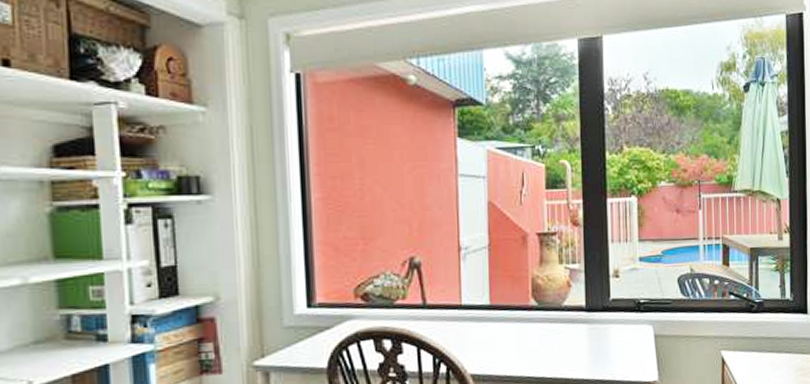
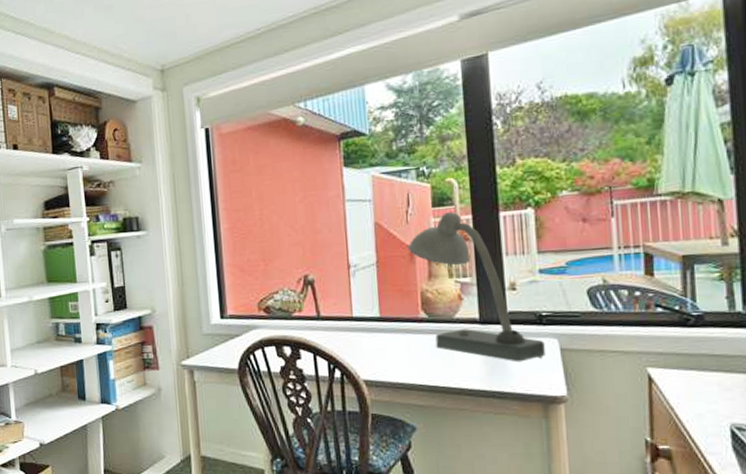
desk lamp: none [520,195,642,350] -> present [407,212,545,362]

